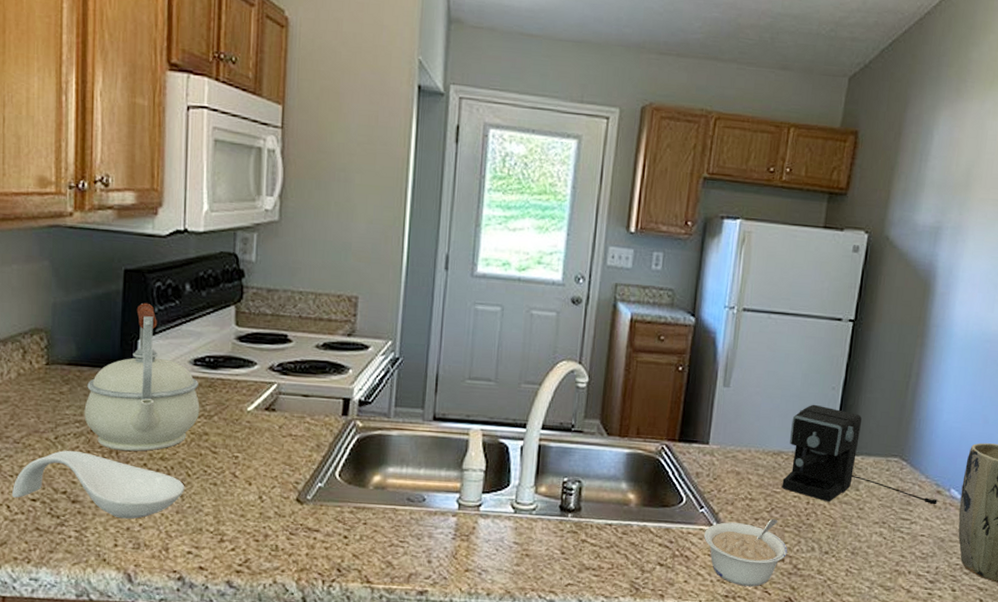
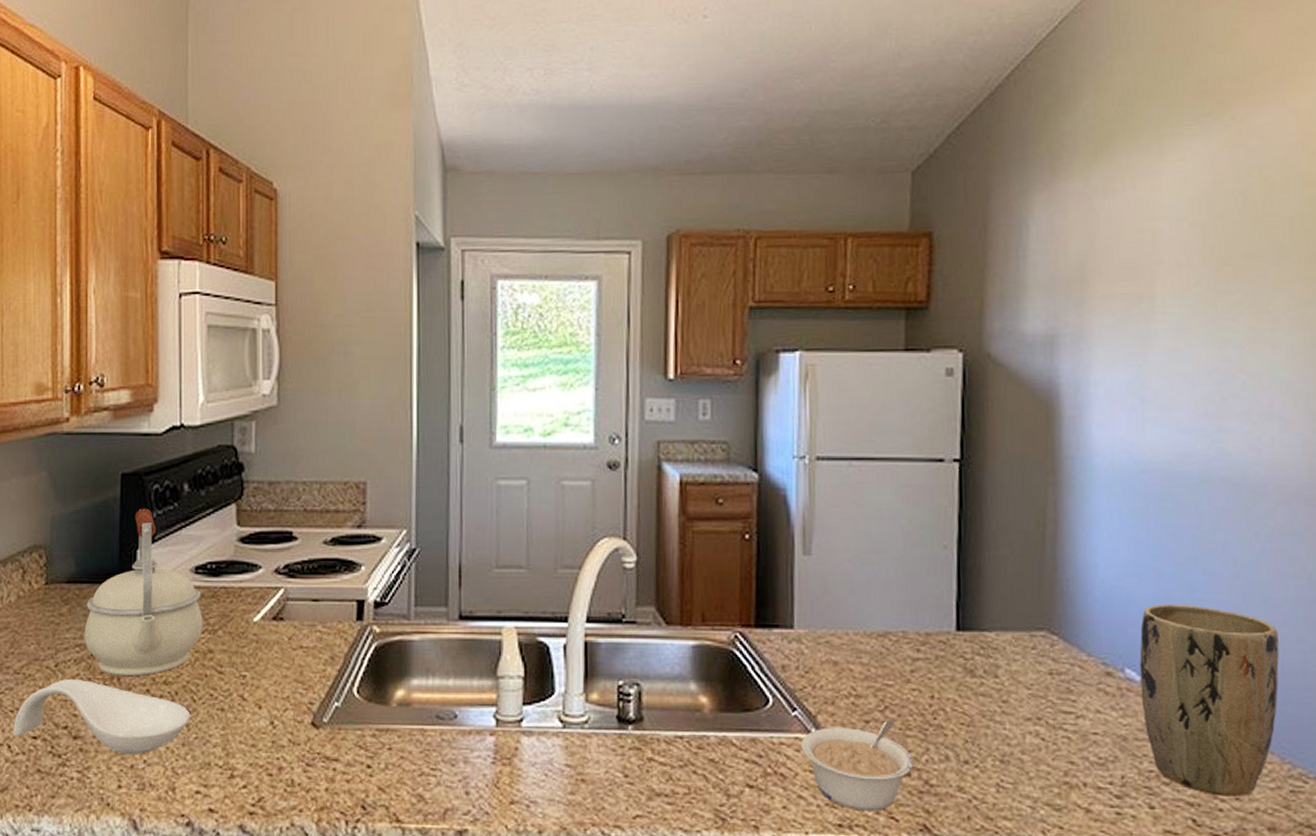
coffee maker: present [782,404,938,505] -> none [894,569,1109,695]

